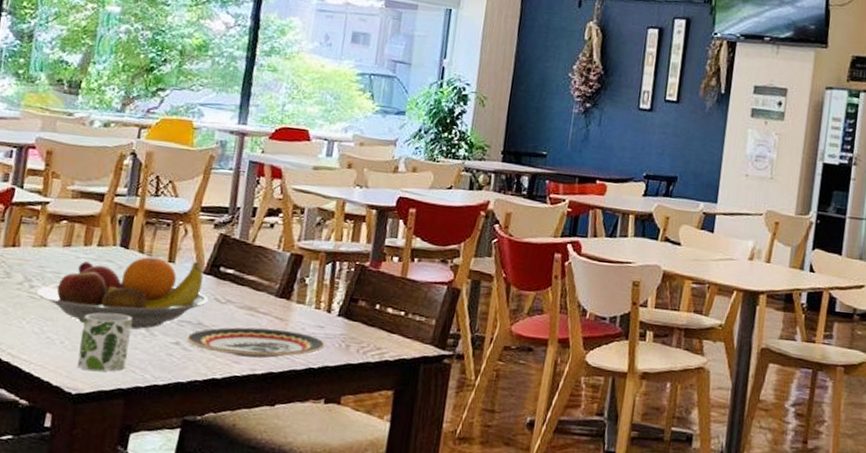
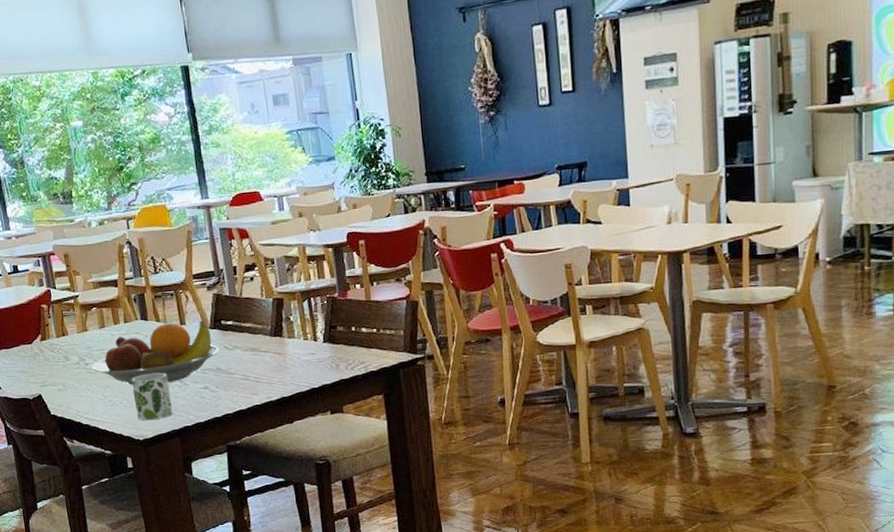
plate: present [186,327,326,358] -> none [211,361,320,389]

